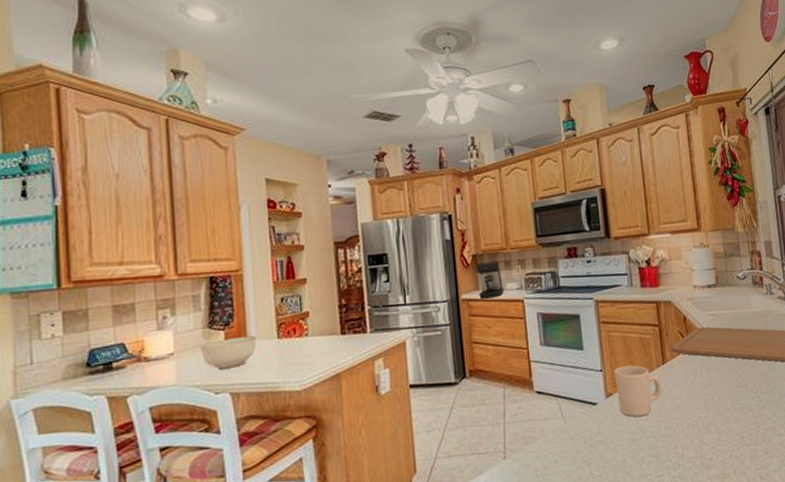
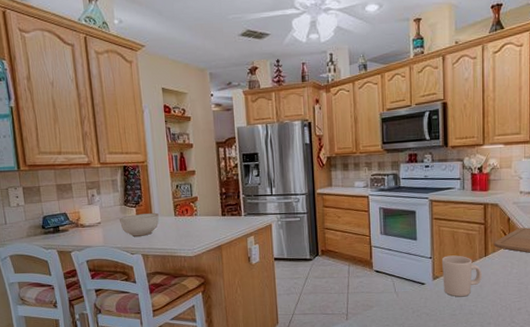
coffee maker: present [476,260,504,299] -> none [330,162,352,194]

